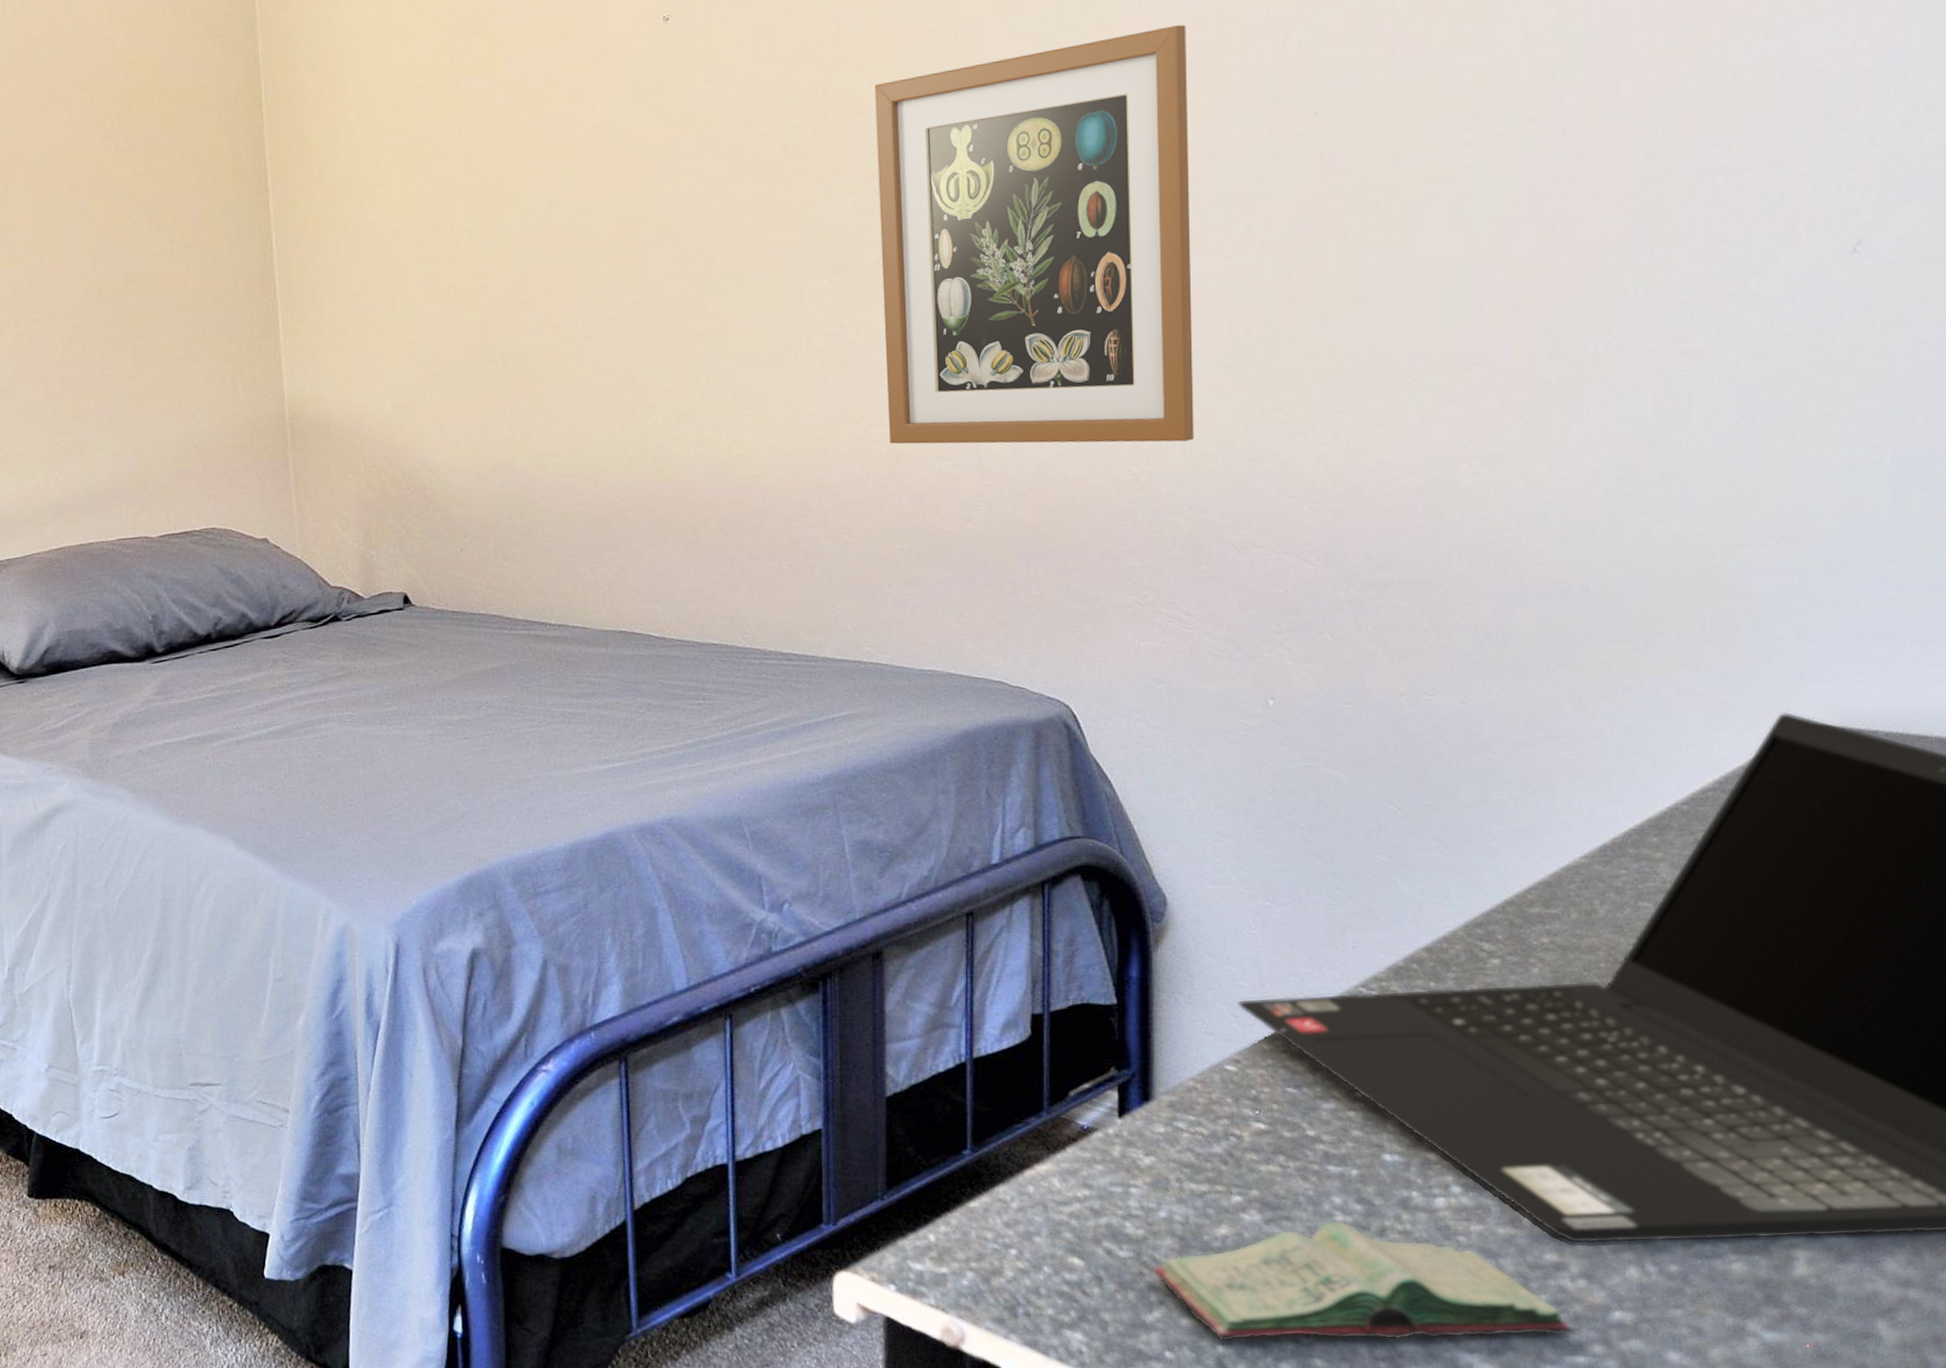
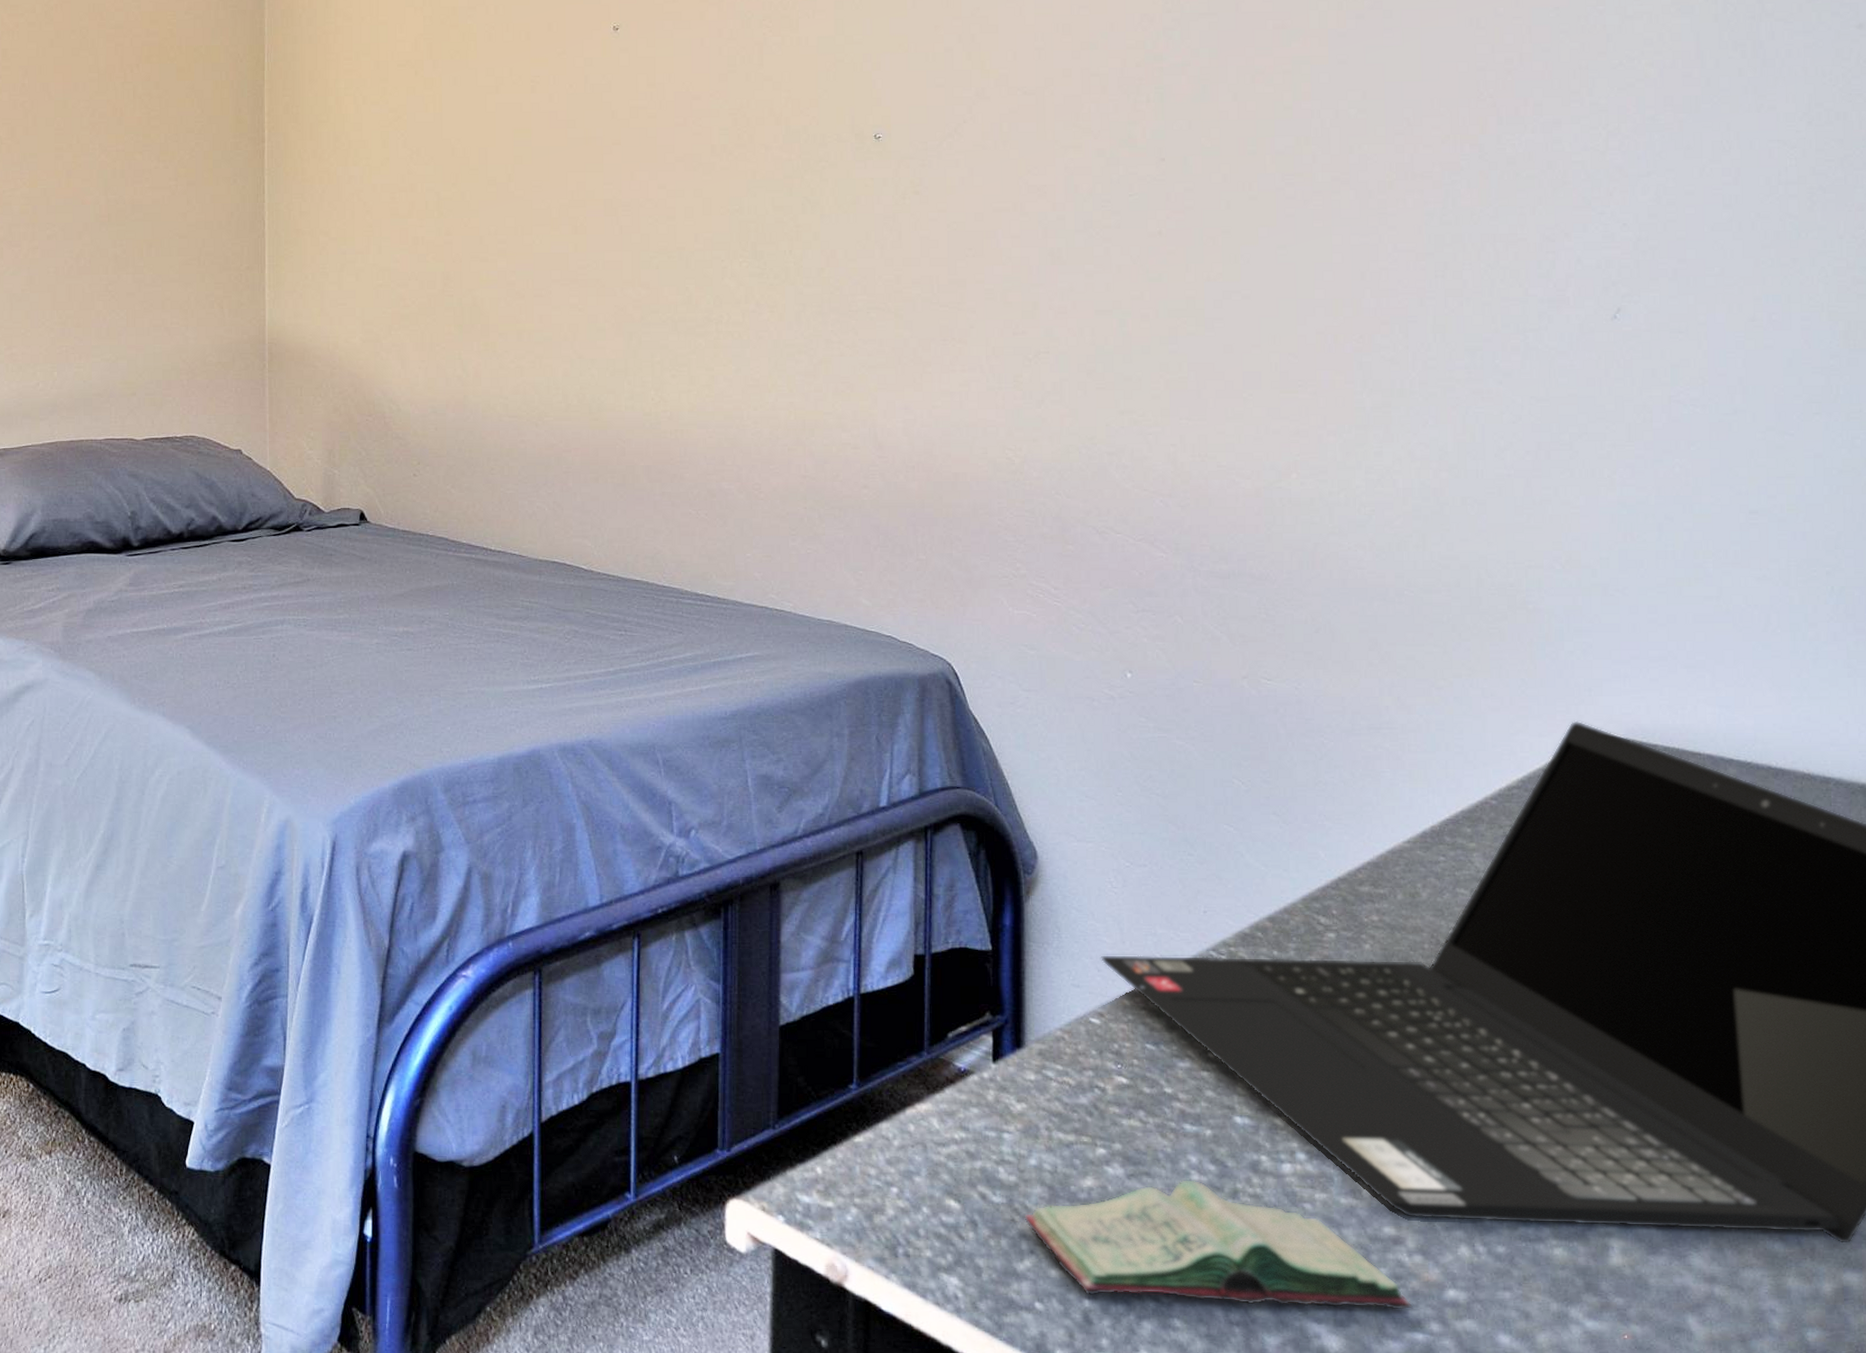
wall art: present [874,25,1194,444] -> none [791,75,1061,432]

